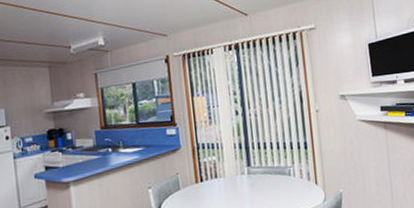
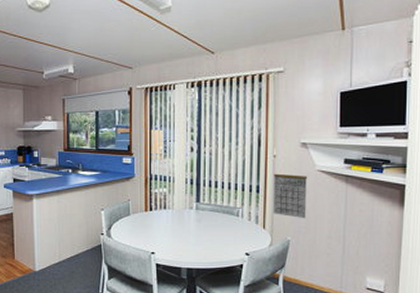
calendar: none [319,126,354,170] -> present [273,173,308,219]

